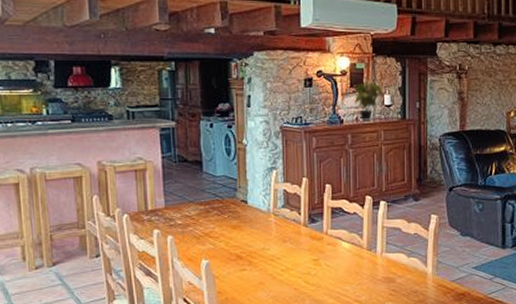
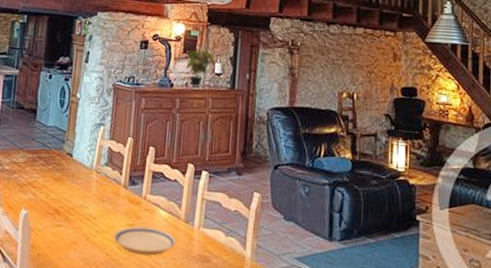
plate: none [300,259,360,285] -> present [114,225,176,256]

